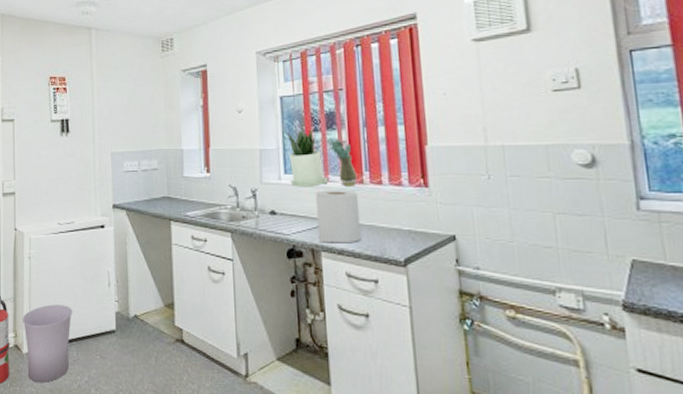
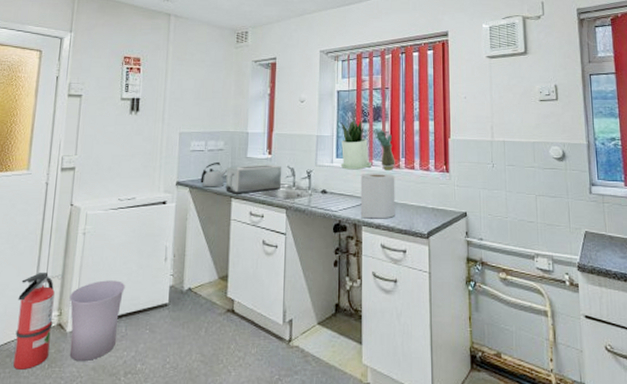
kettle: none [137,182,164,210] -> present [200,161,228,188]
toaster: none [163,184,224,217] -> present [226,164,282,194]

